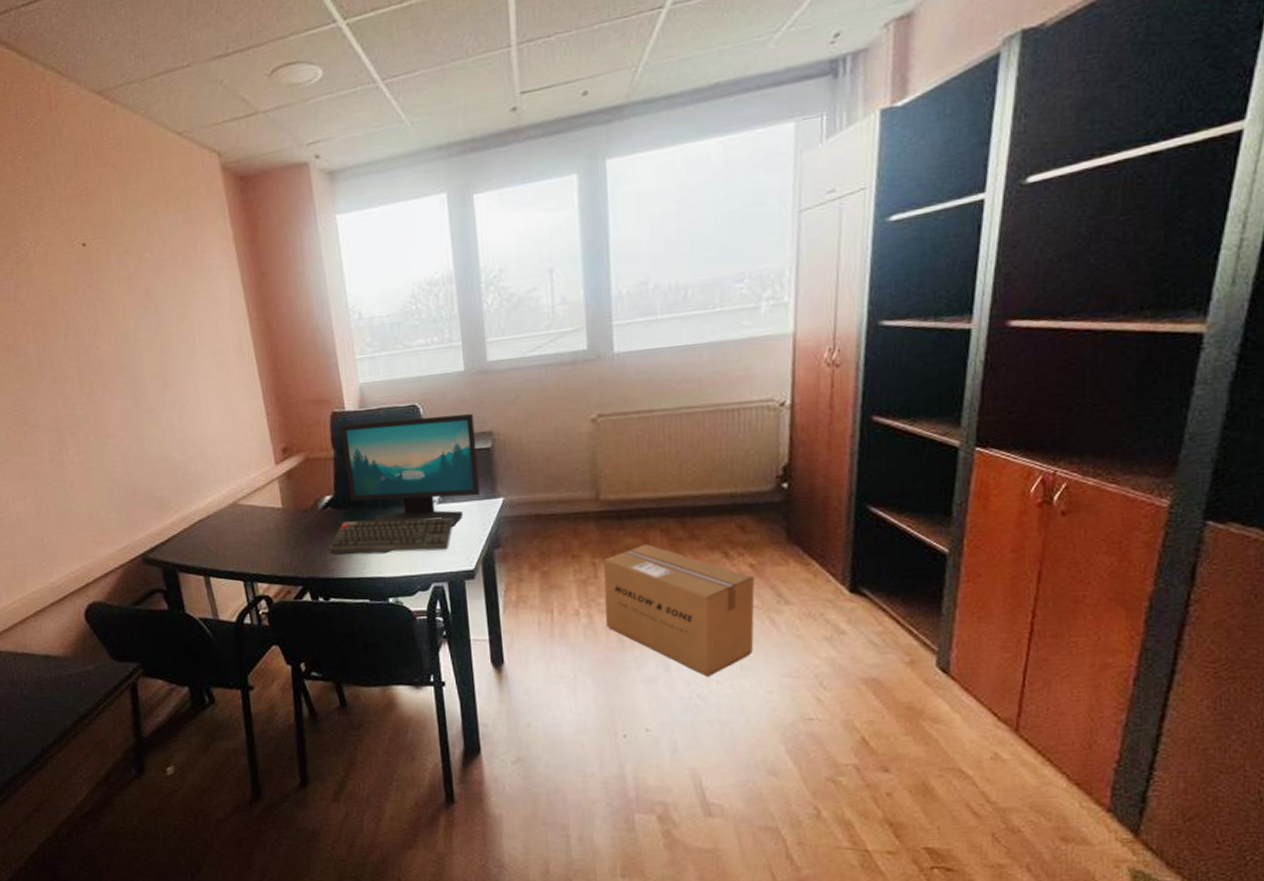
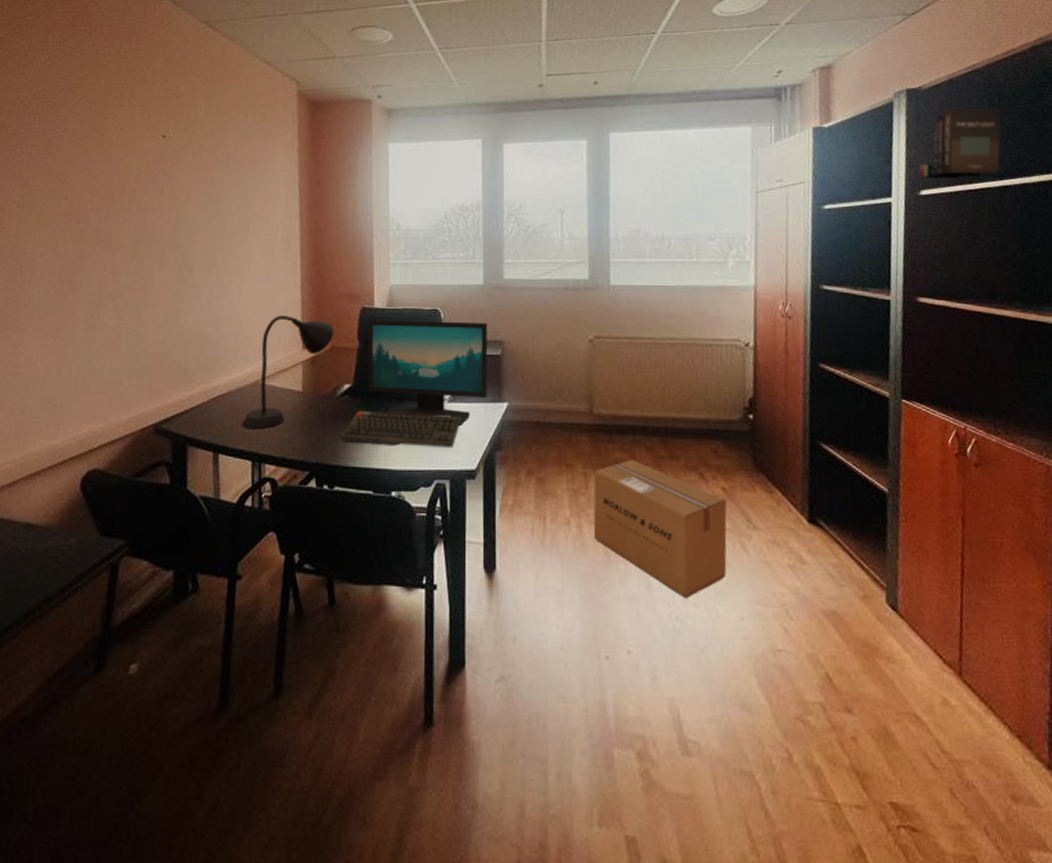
desk lamp: none [226,430,306,551] -> present [241,315,334,429]
books: none [1027,36,1163,161] -> present [918,108,1001,179]

